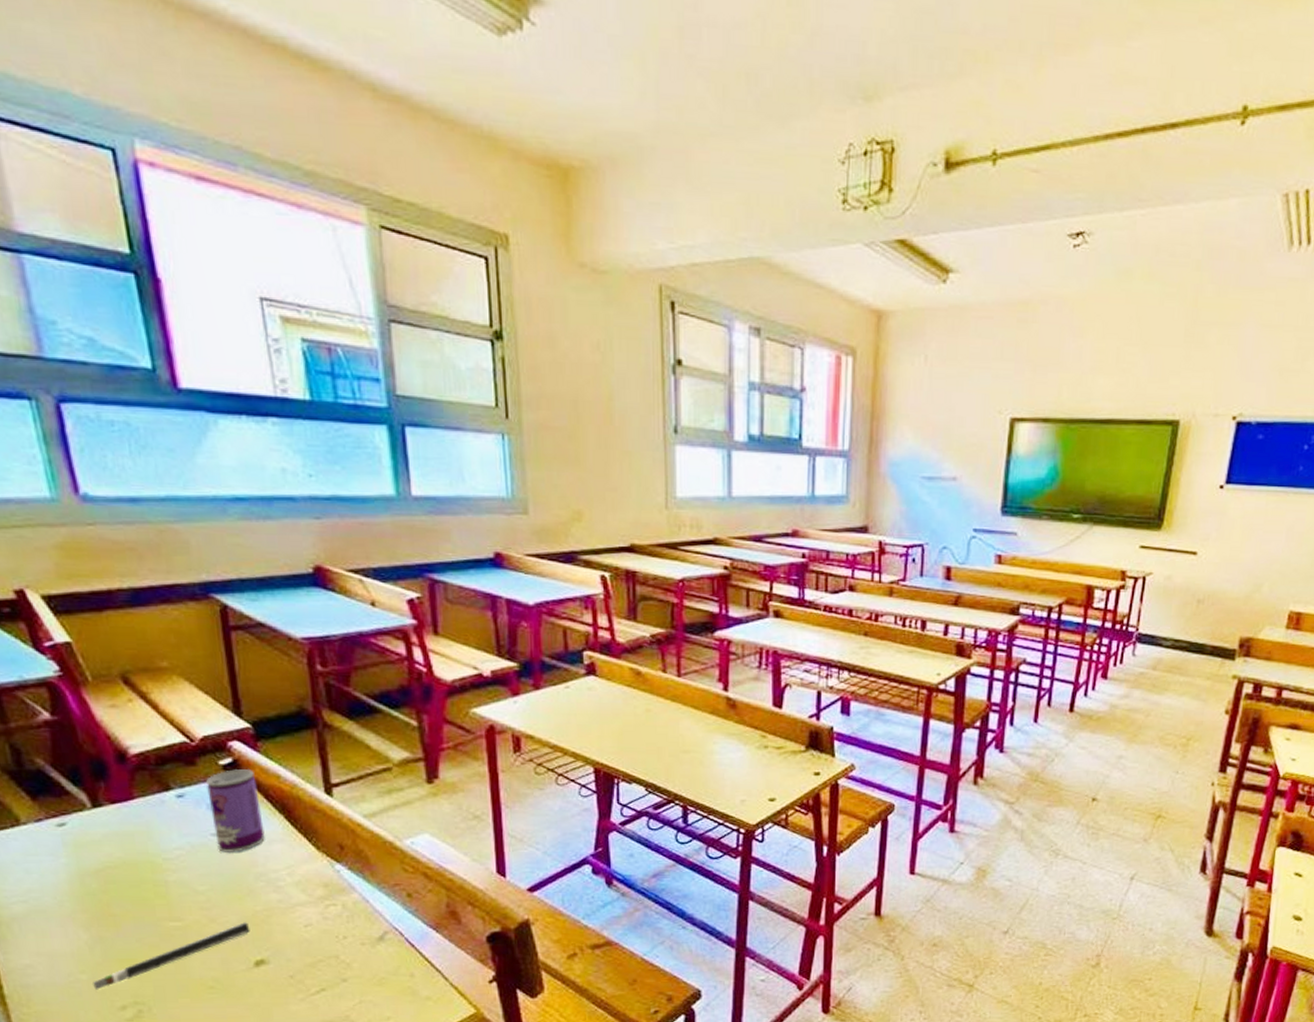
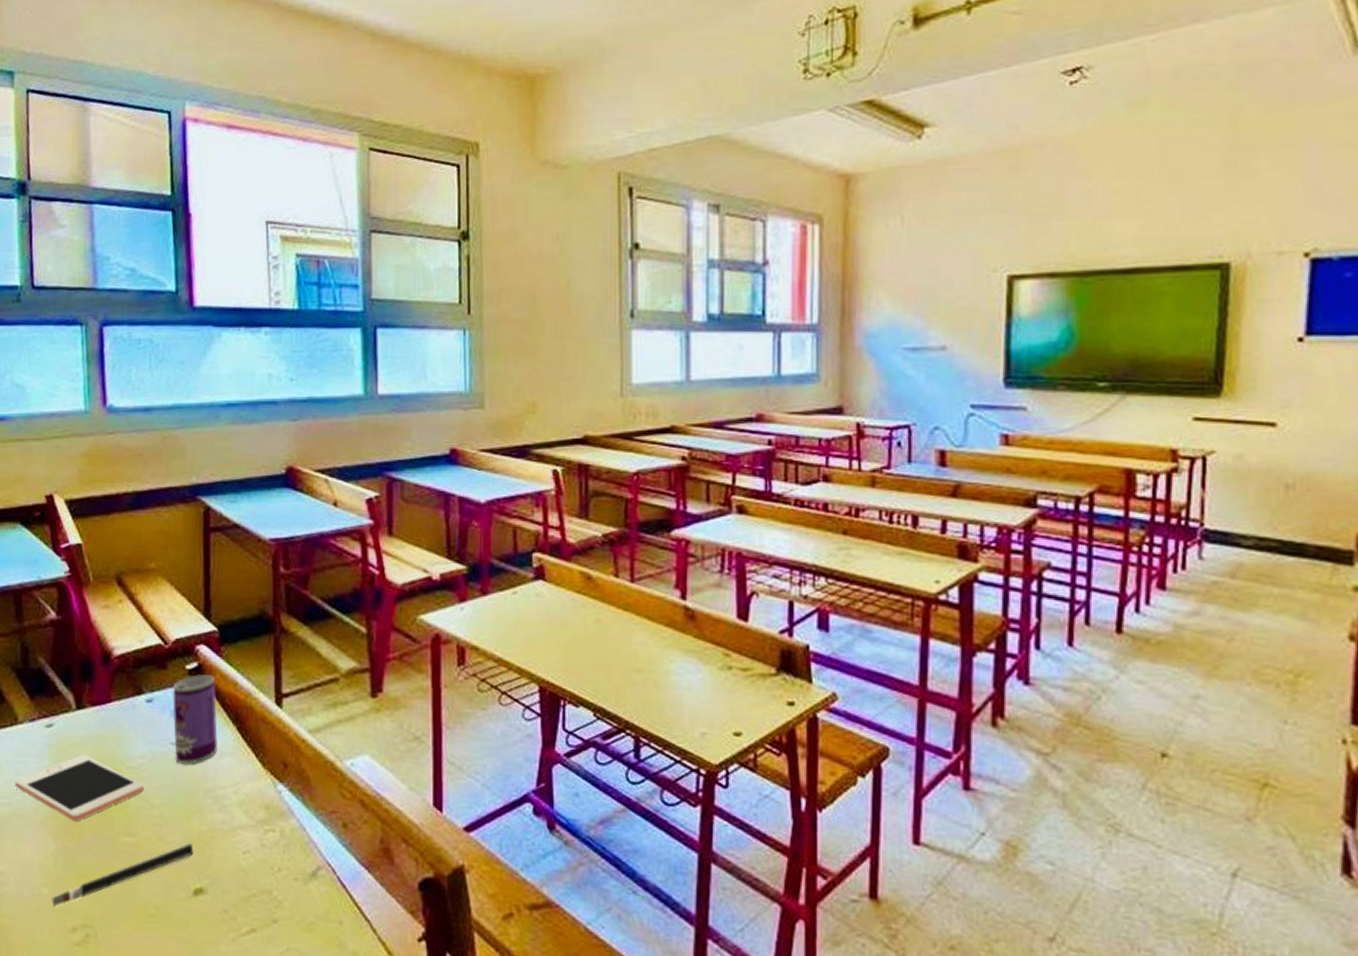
cell phone: none [28,850,185,912] -> present [15,754,144,821]

